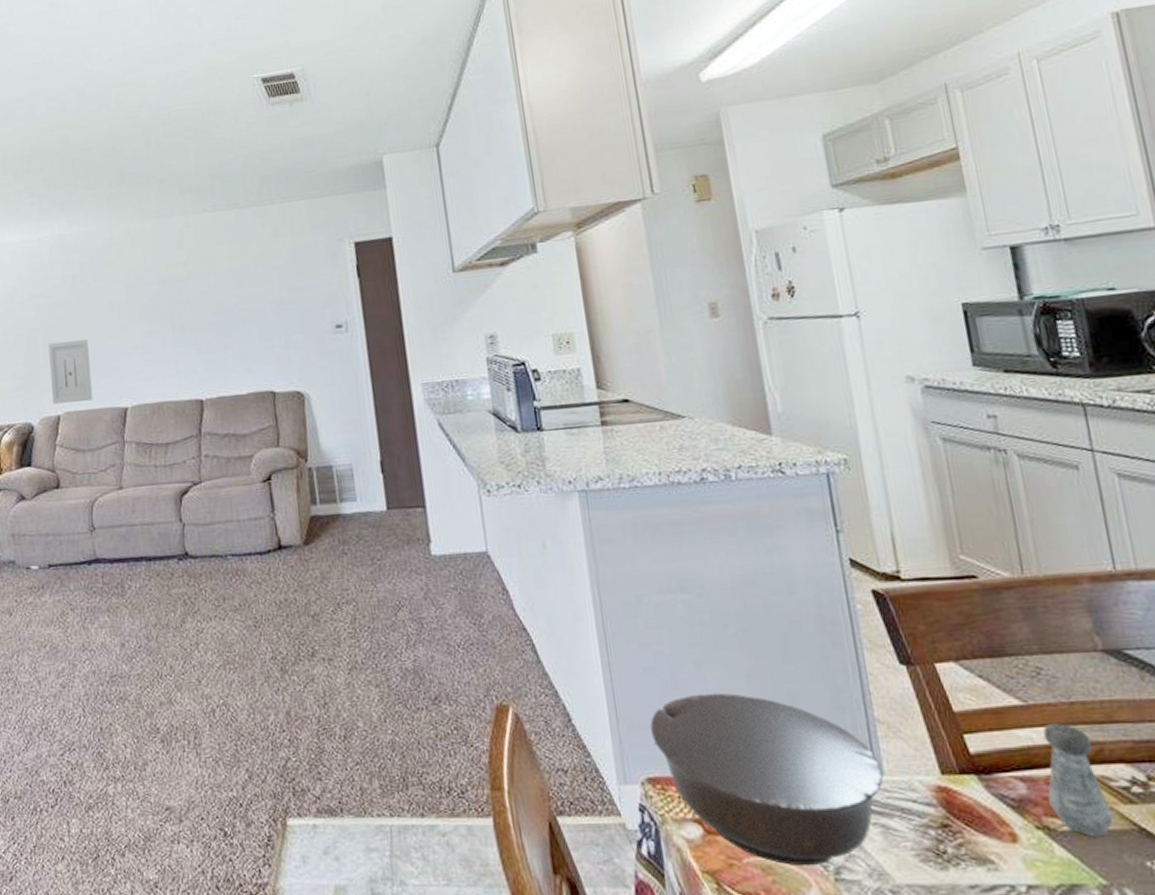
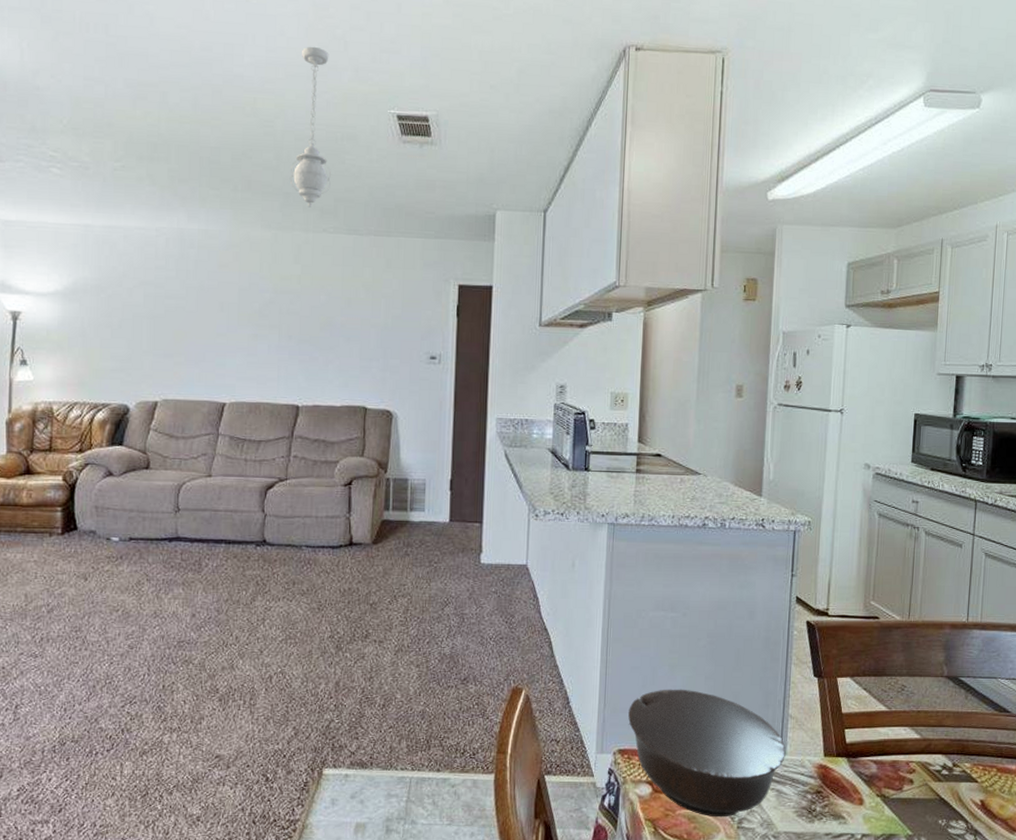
wall art: present [48,338,93,404] -> none [151,331,194,391]
pendant light: none [157,29,204,190] -> present [290,46,331,208]
salt shaker: present [1043,723,1113,837] -> none [888,725,926,803]

